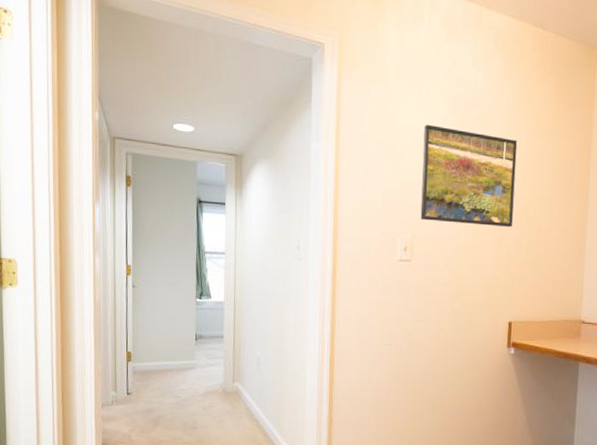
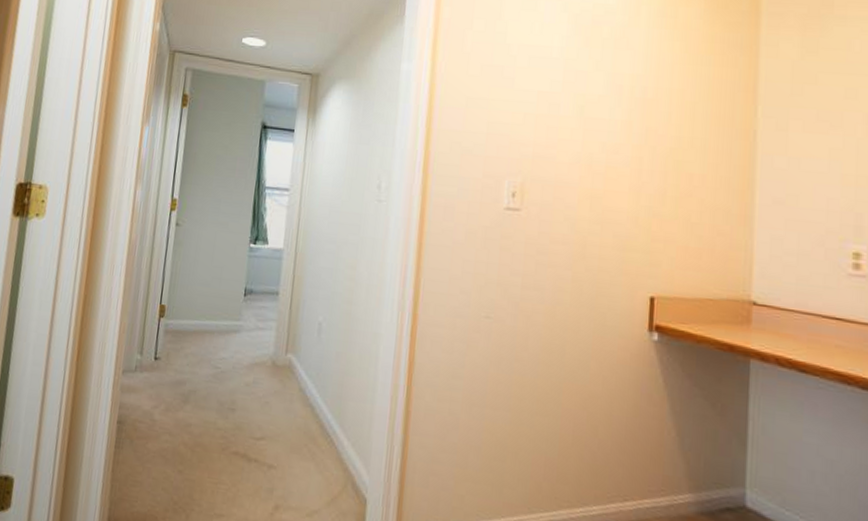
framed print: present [420,124,518,228] -> none [533,44,661,174]

